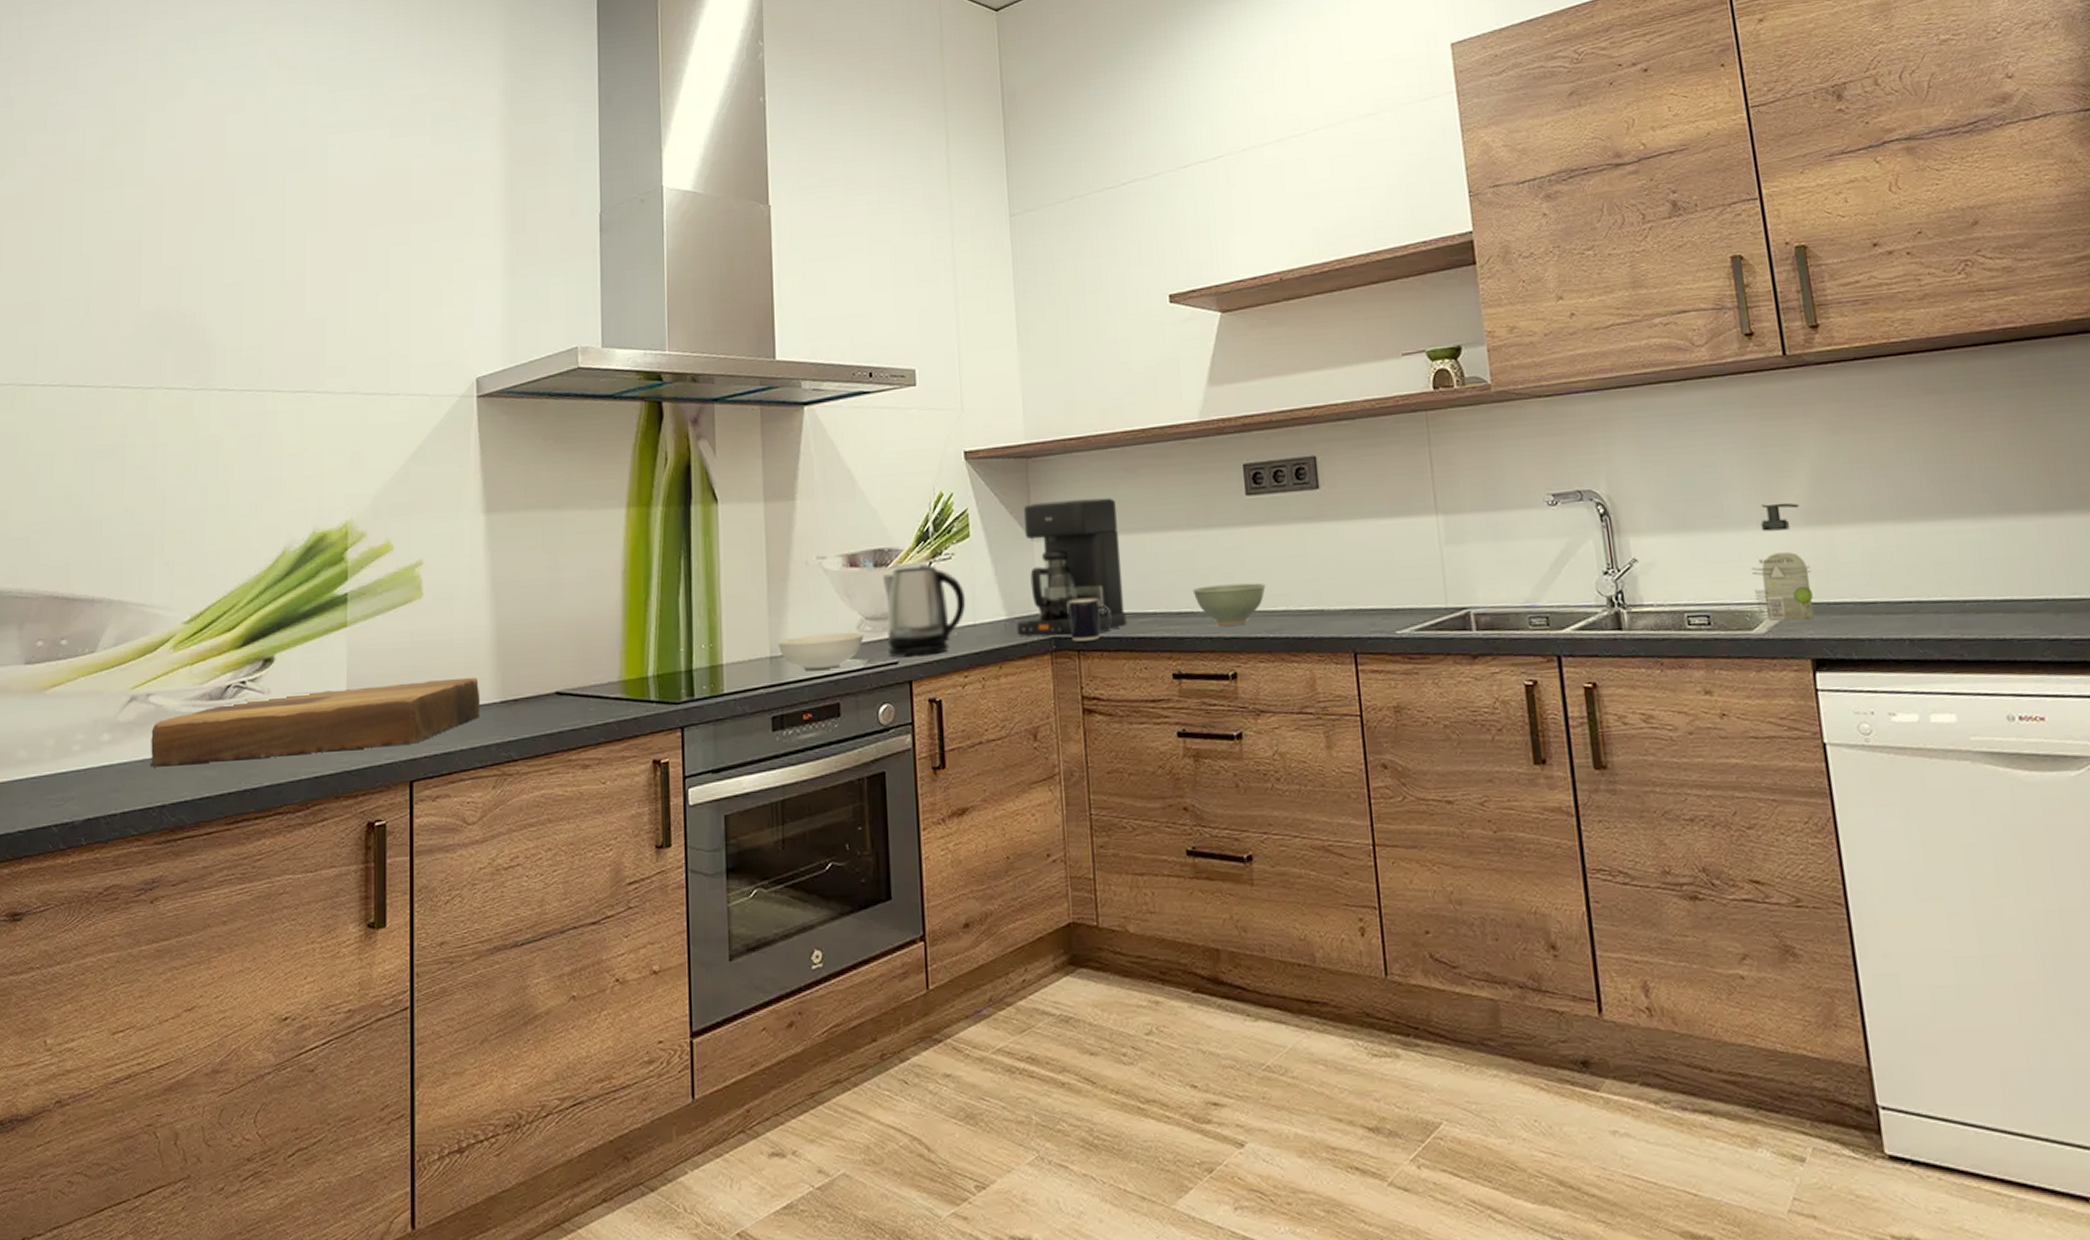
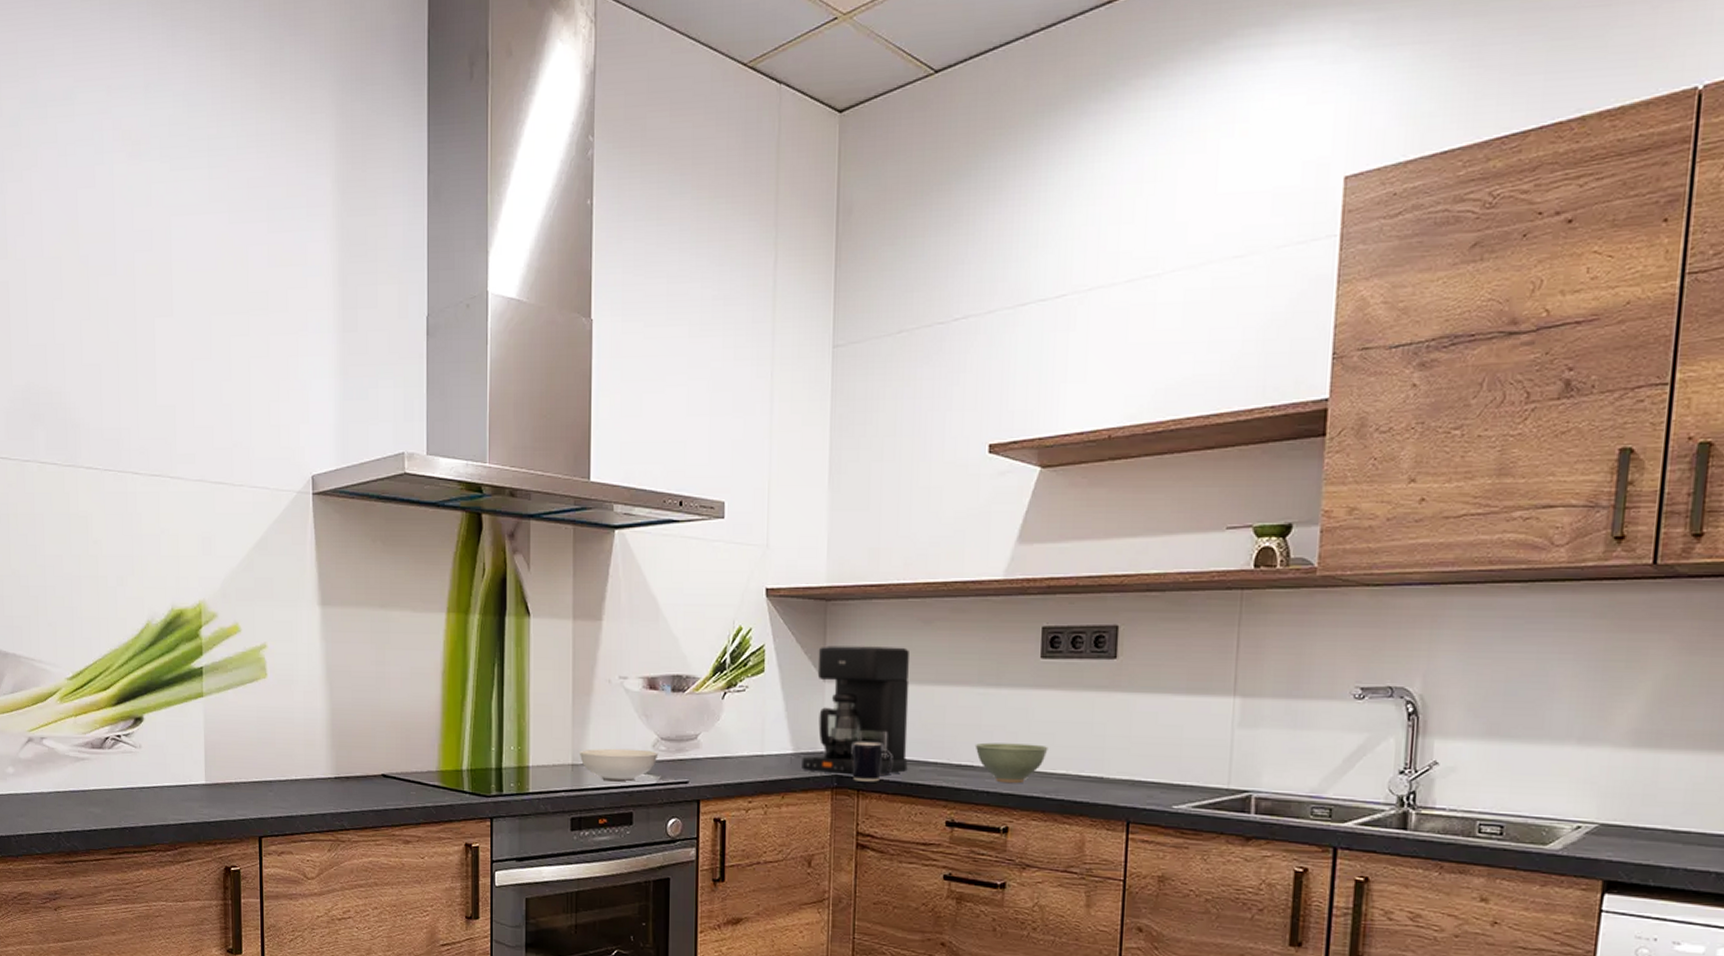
cutting board: present [150,677,481,767] -> none [46,750,318,805]
kettle: present [882,563,966,657] -> none [679,692,756,778]
soap dispenser: present [1752,502,1814,622] -> none [1556,720,1630,843]

